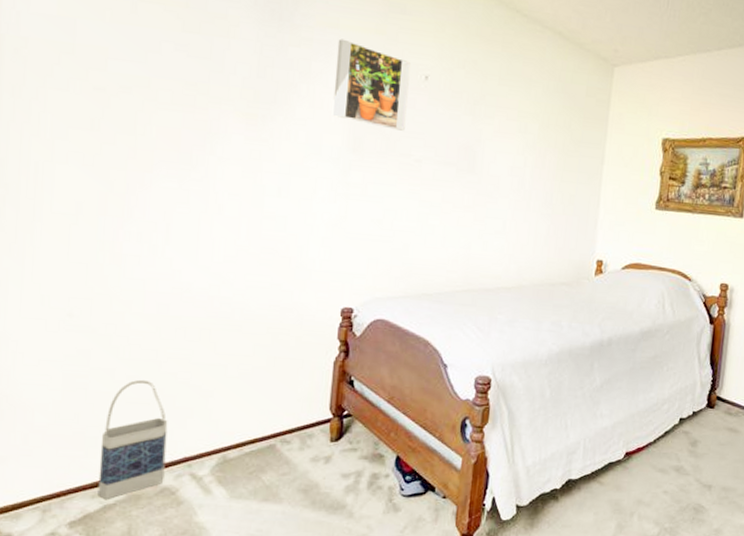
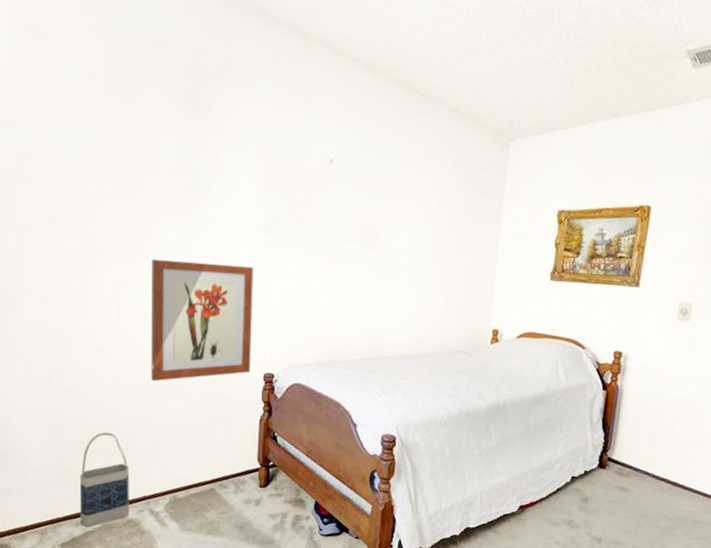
wall art: none [203,177,335,318] -> present [151,259,254,382]
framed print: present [333,39,411,131] -> none [249,128,316,212]

